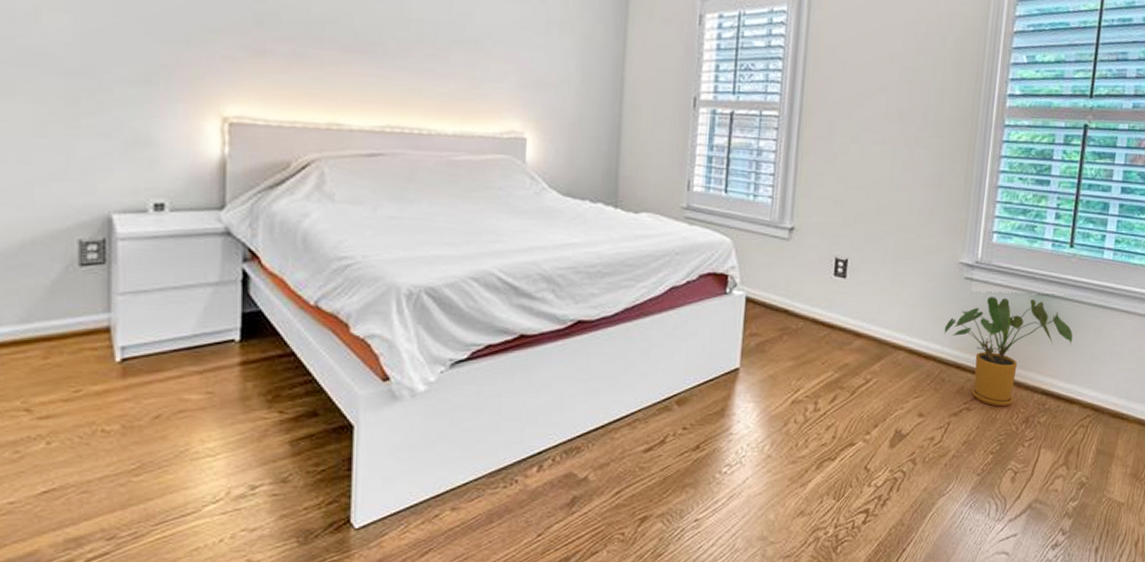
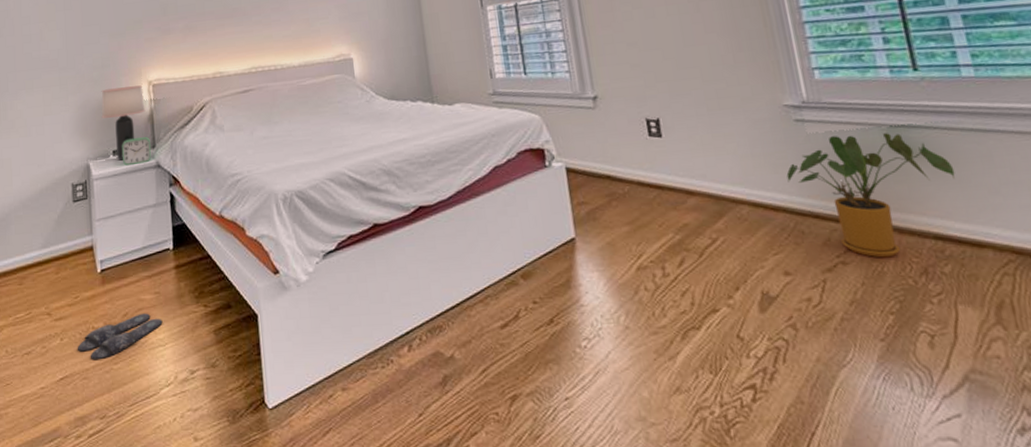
slippers: none [75,416,215,471] -> present [78,313,163,360]
table lamp: none [138,116,214,219] -> present [101,85,146,161]
alarm clock: none [170,191,218,228] -> present [122,137,151,166]

